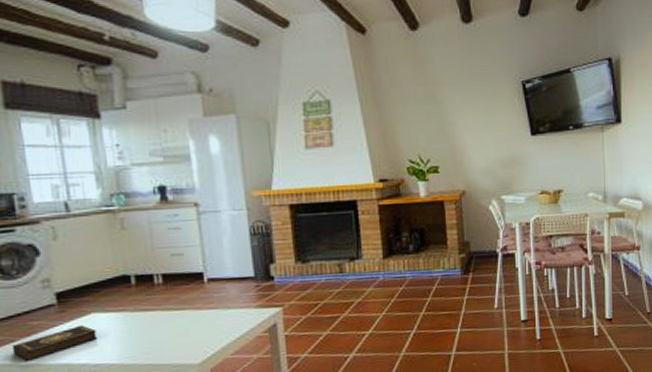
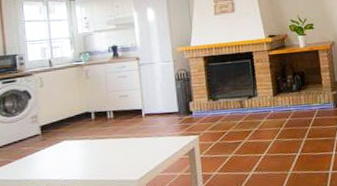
book: present [11,324,97,363] -> none [9,149,67,178]

